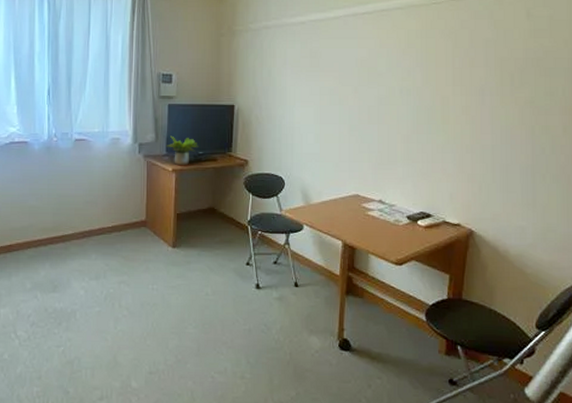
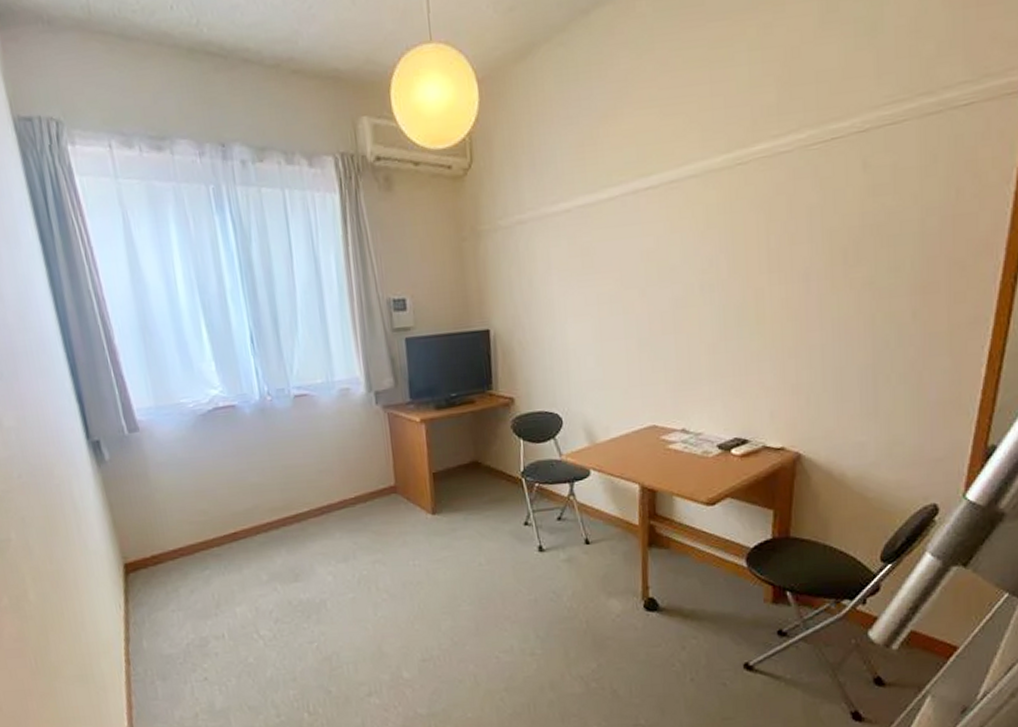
potted plant: present [166,135,200,166] -> none [408,377,451,414]

